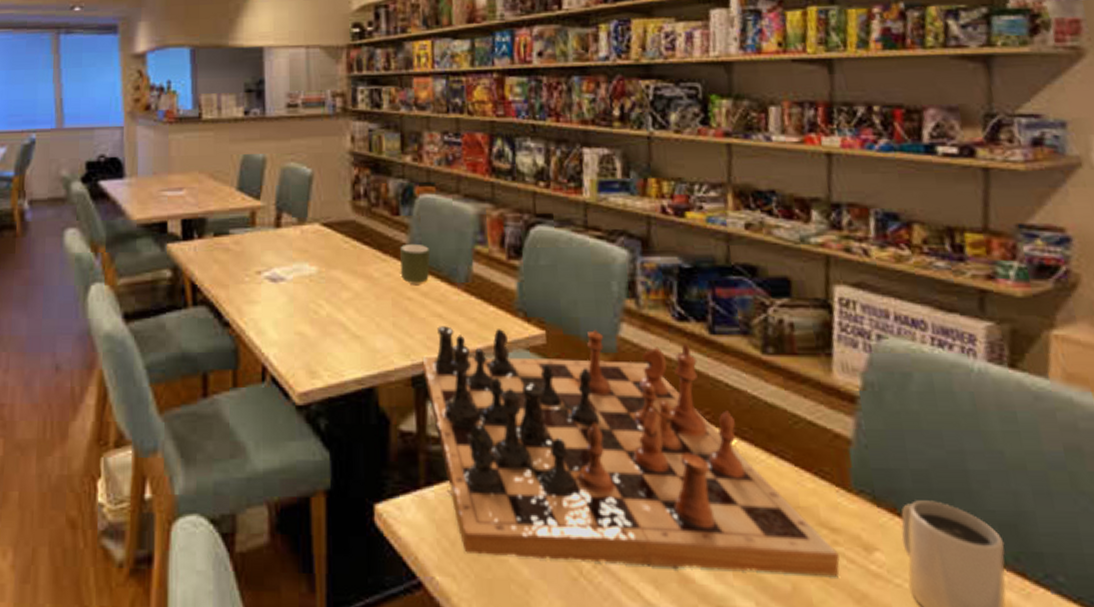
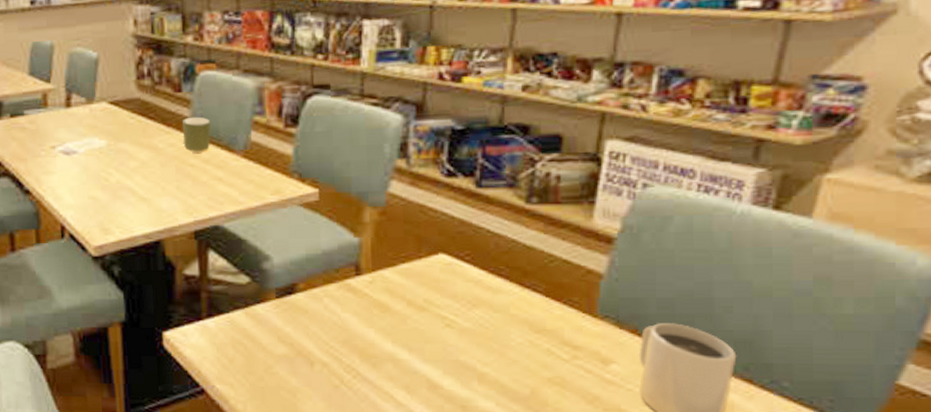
chess set: present [422,326,840,578] -> none [204,186,578,384]

